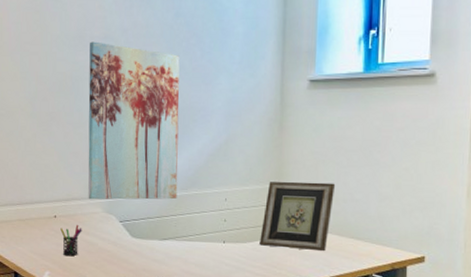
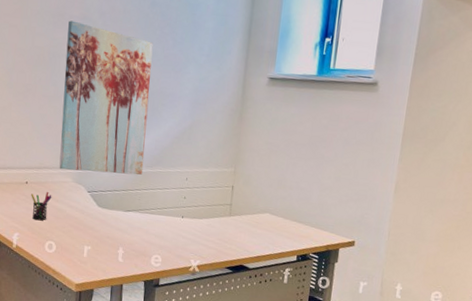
picture frame: present [259,181,336,252] -> none [214,166,285,232]

